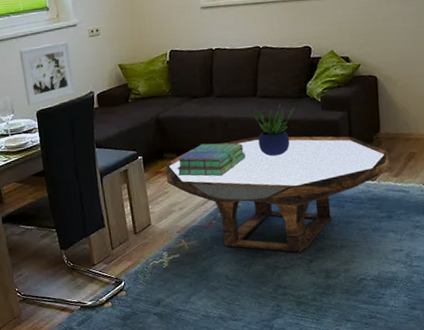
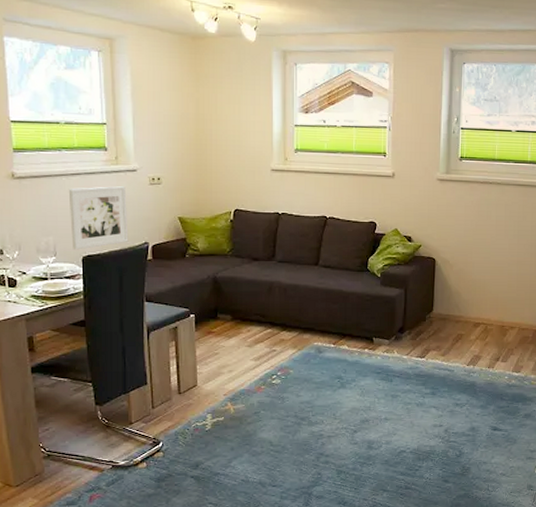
coffee table: present [165,136,390,253] -> none [217,305,439,423]
stack of books: present [177,143,246,177] -> none [230,307,301,342]
potted plant: present [253,103,295,157] -> none [314,274,355,326]

